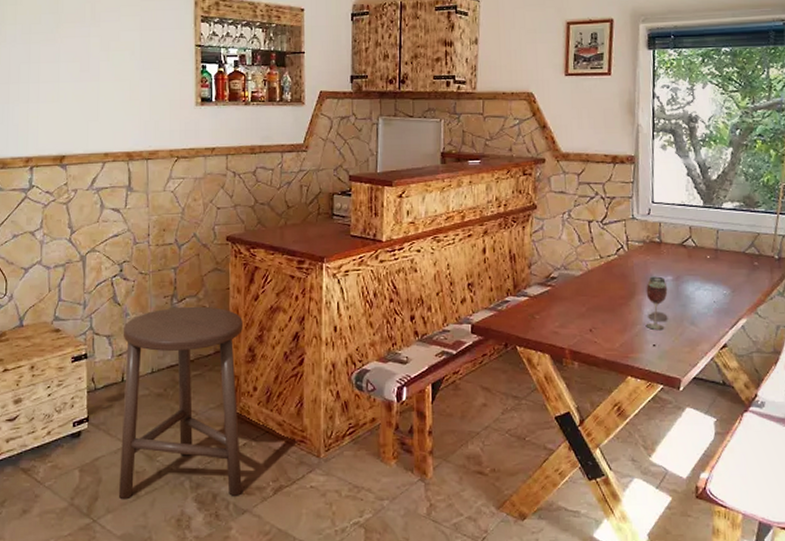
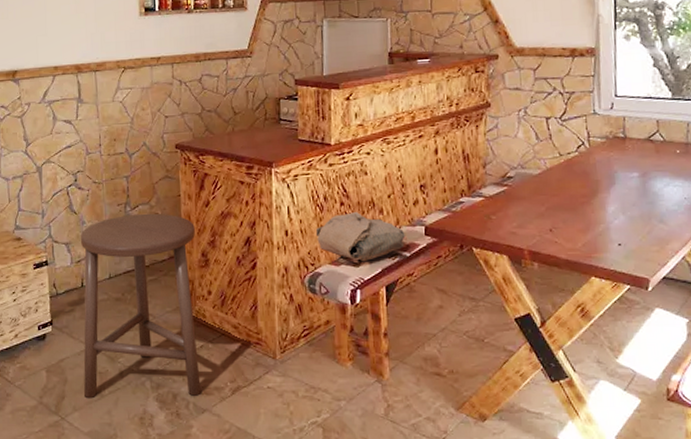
bag: none [364,308,452,358] -> present [315,211,405,261]
wineglass: present [645,276,668,331] -> none [609,173,634,230]

